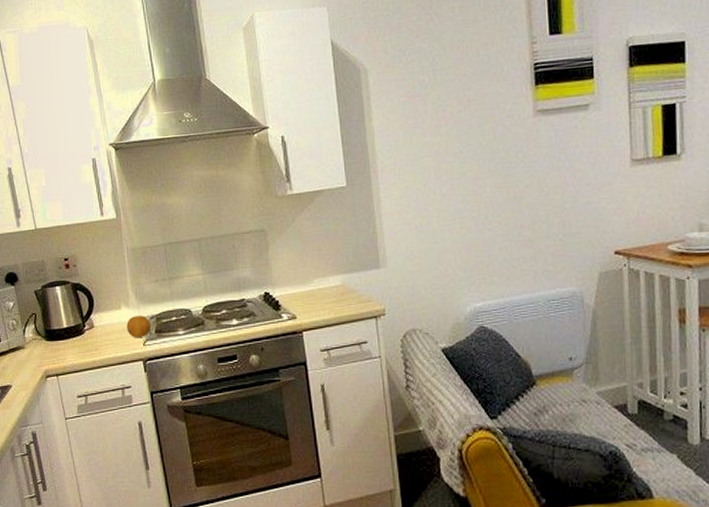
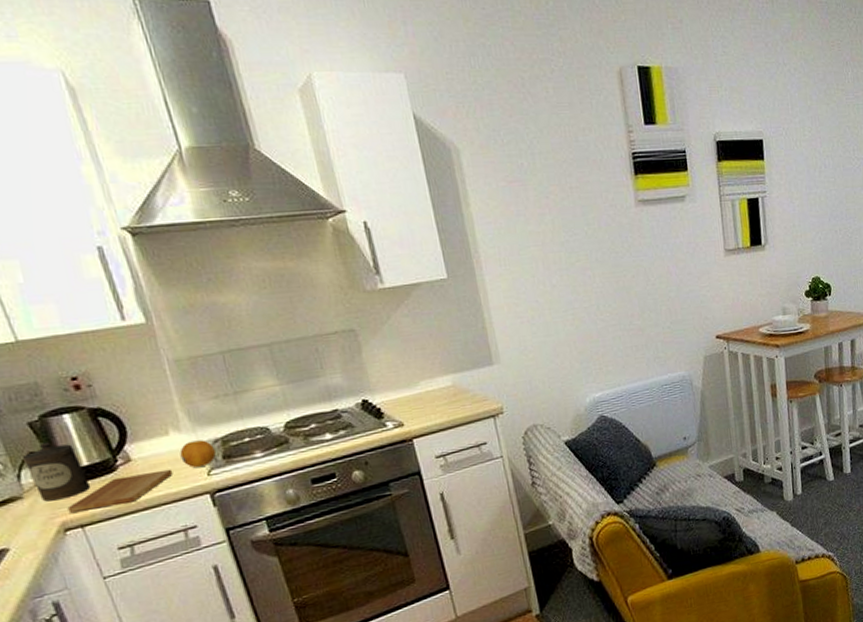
canister: none [28,307,65,353] -> present [23,442,90,502]
cutting board: none [50,337,120,363] -> present [67,469,173,513]

